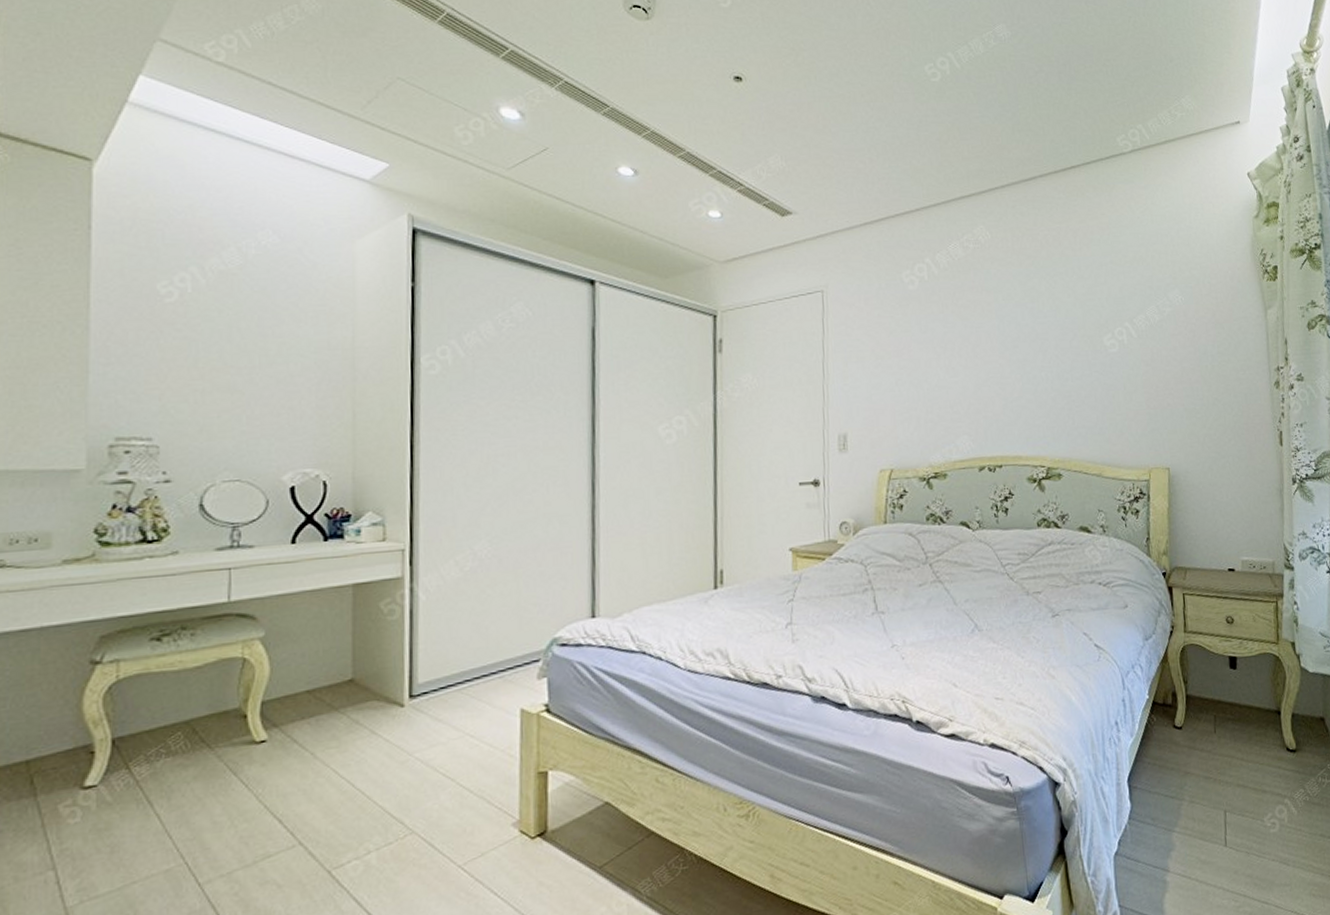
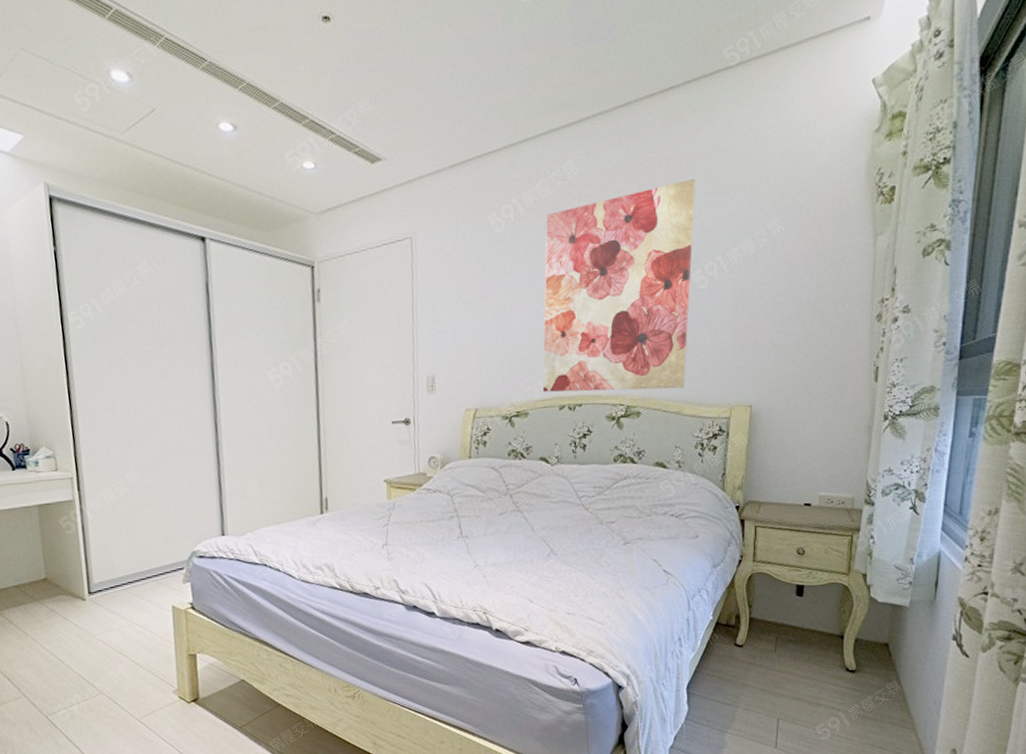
wall art: none [959,249,1104,453] -> present [542,178,697,392]

